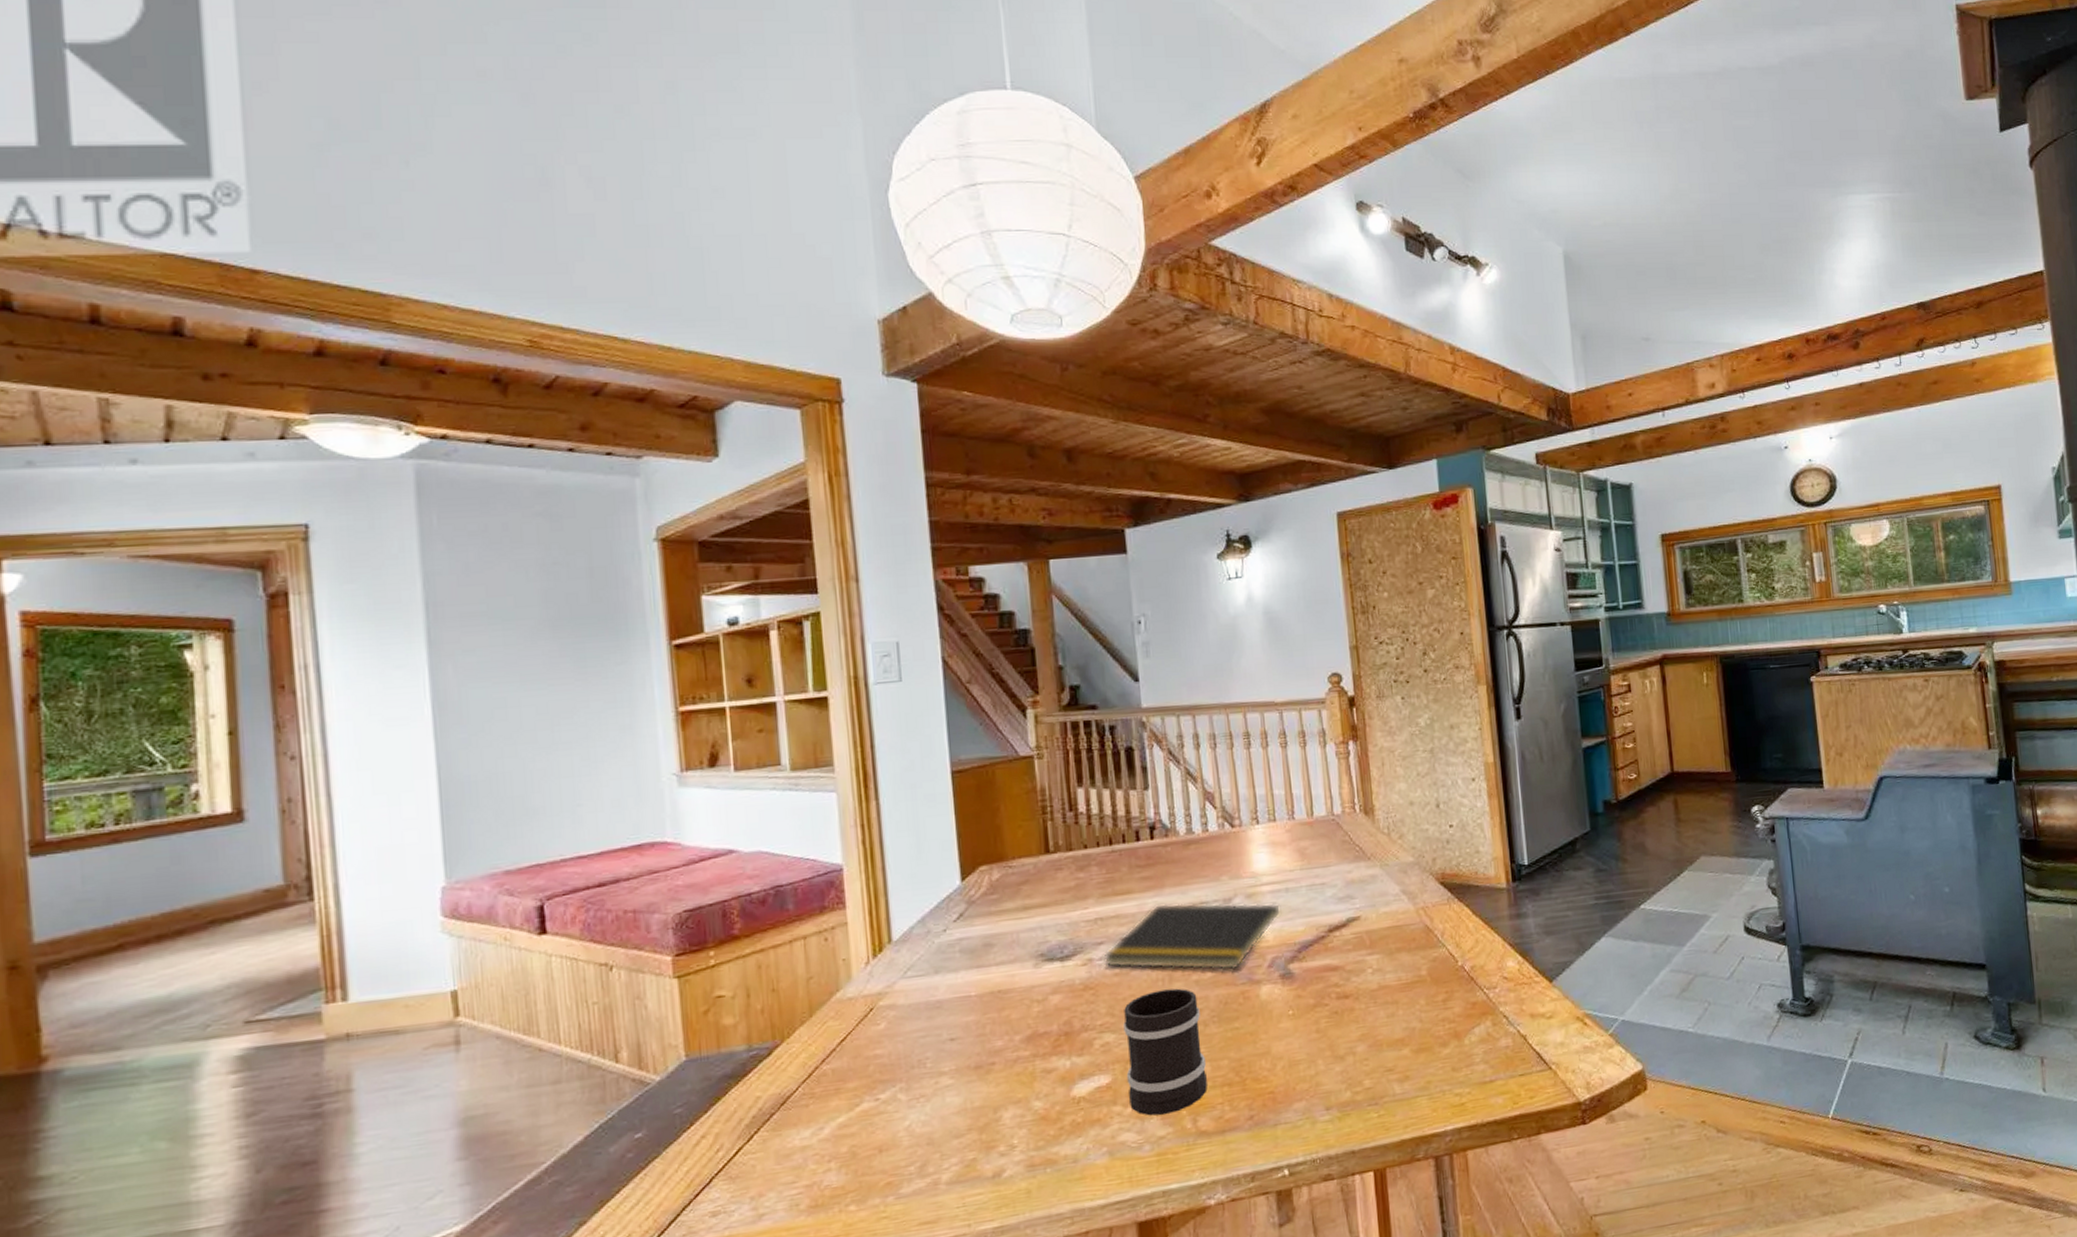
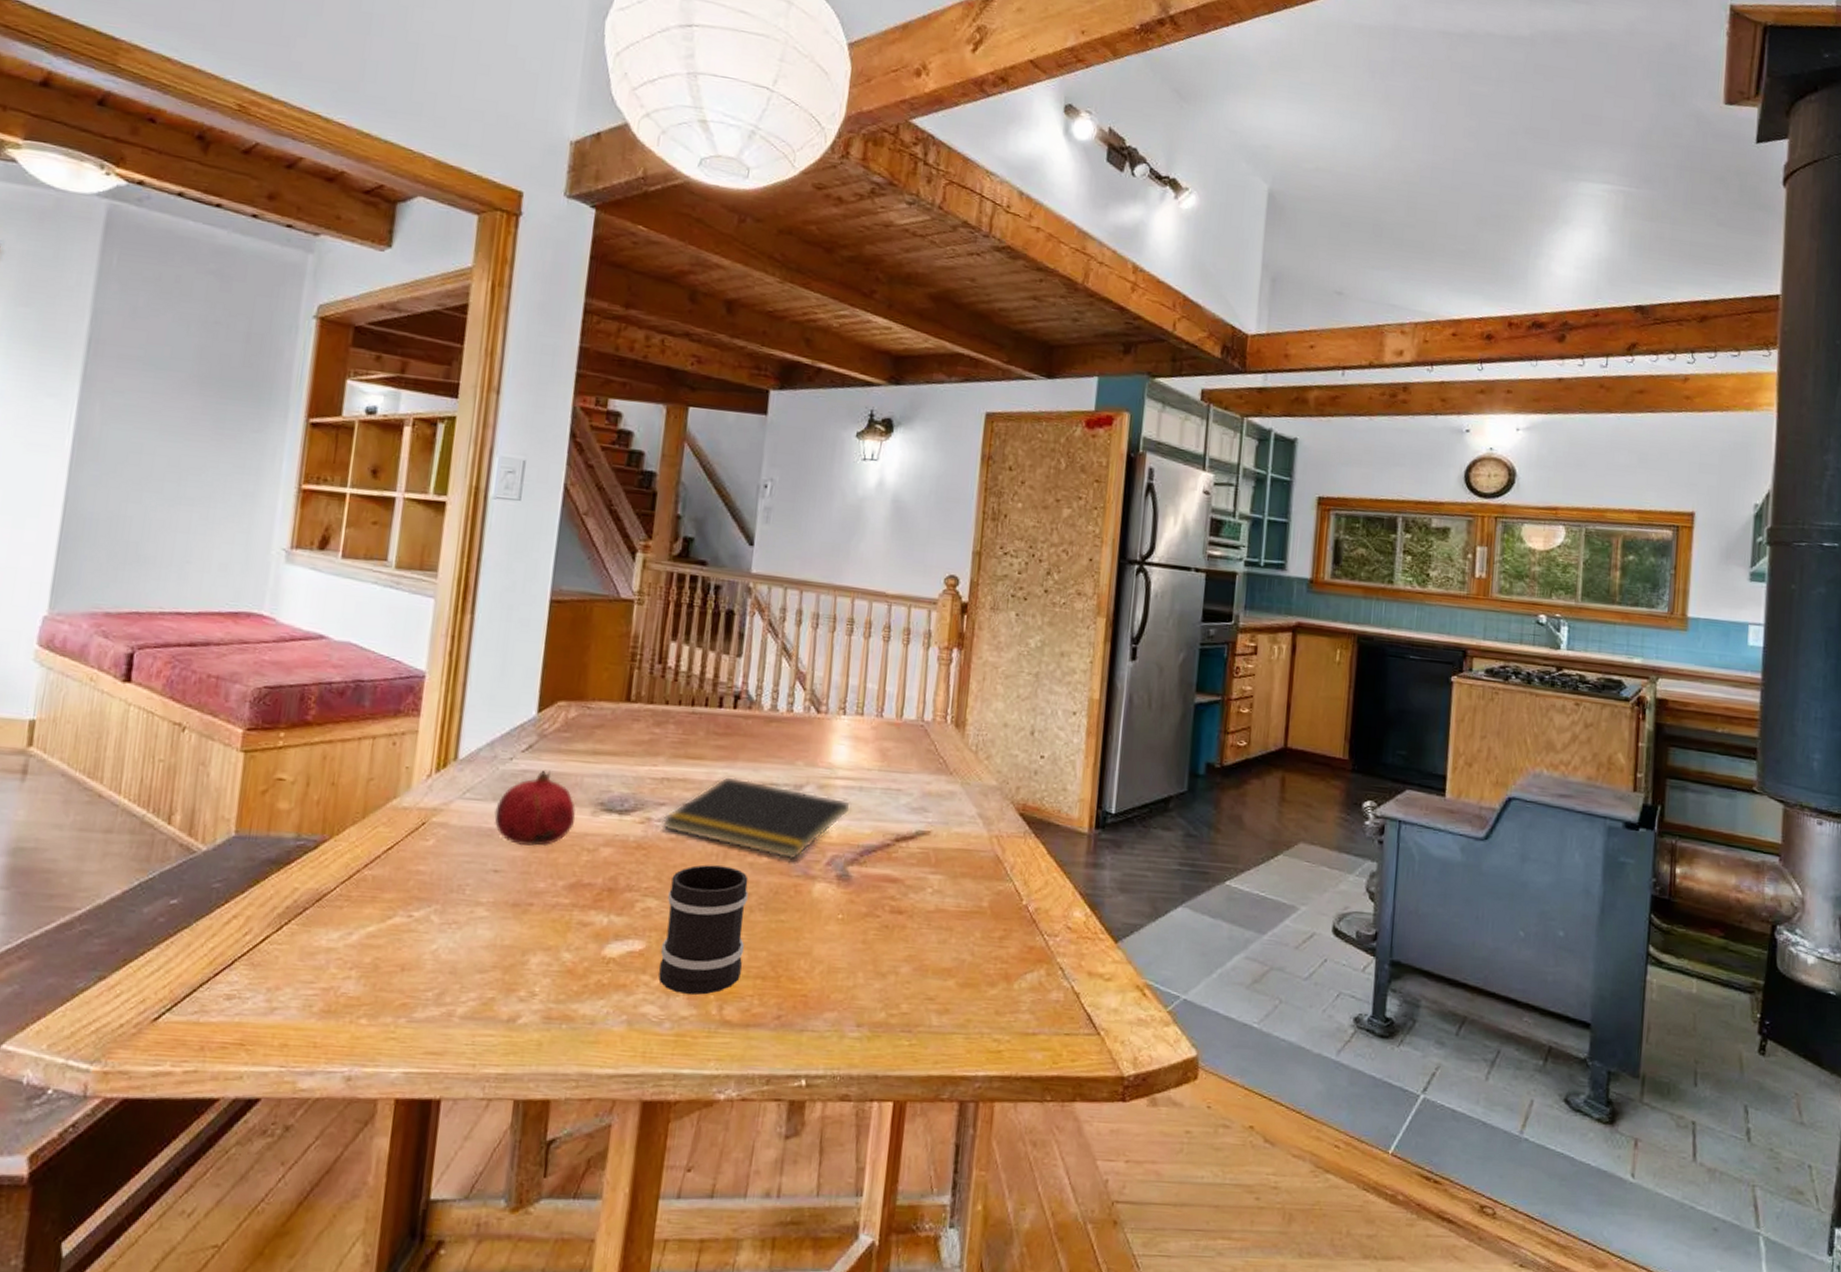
fruit: none [939,933,1020,1011] -> present [494,769,576,847]

